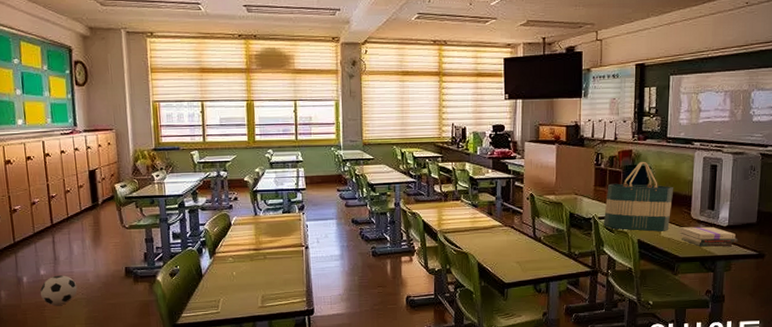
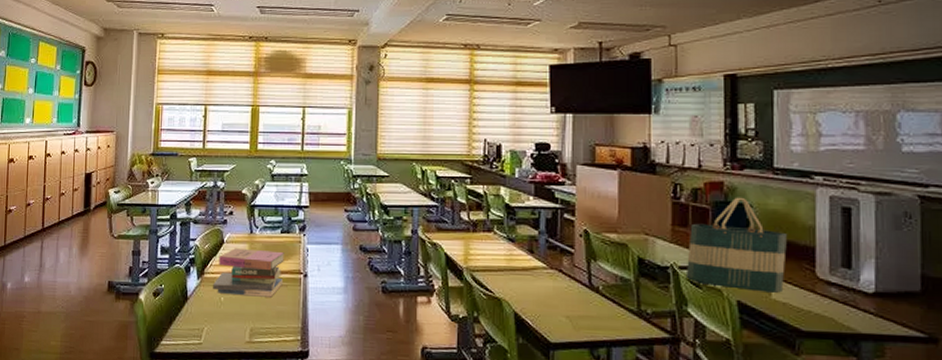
soccer ball: present [40,275,78,306] -> none [21,284,58,319]
books: none [225,229,287,269] -> present [213,248,284,297]
books: present [678,226,738,247] -> none [798,289,892,322]

